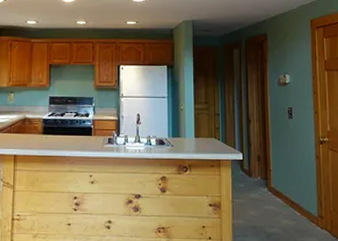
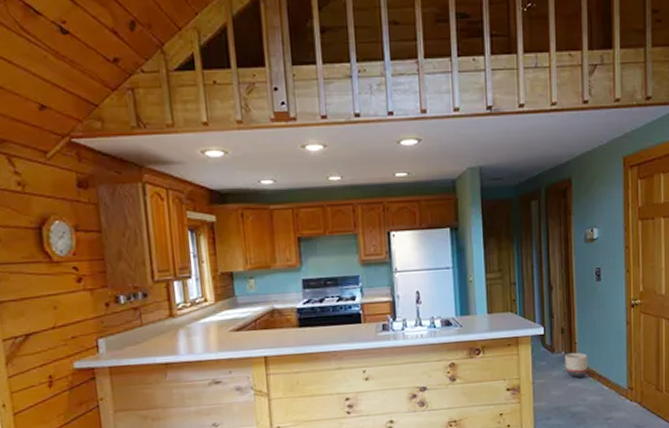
planter: none [260,178,282,201] -> present [564,352,588,378]

